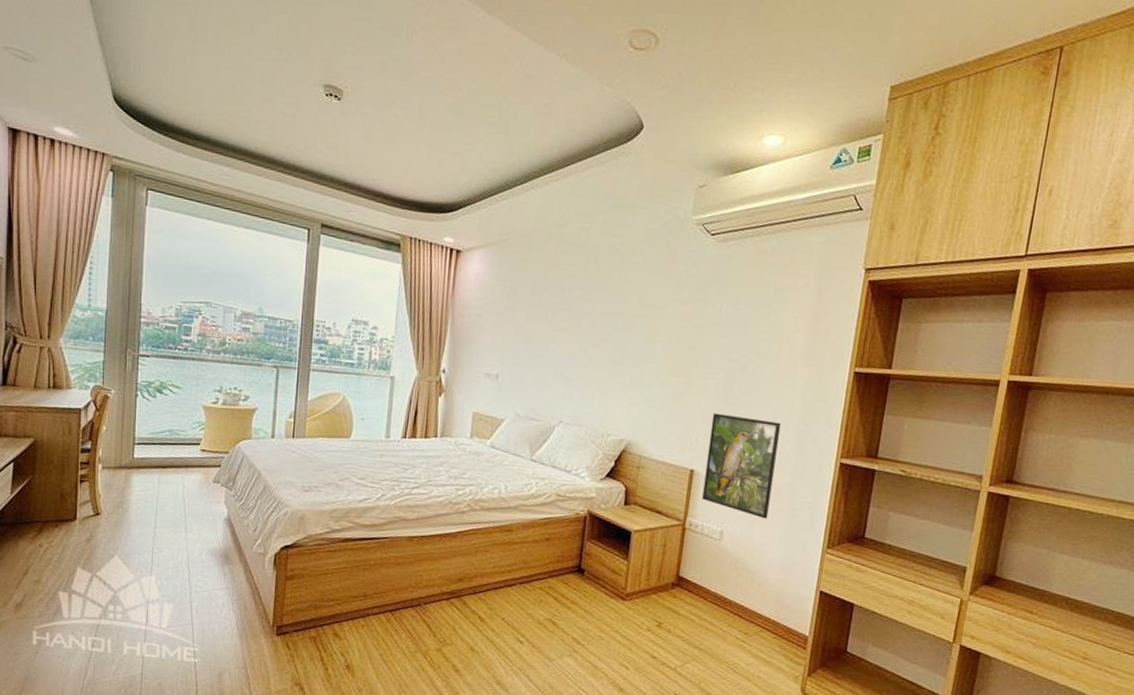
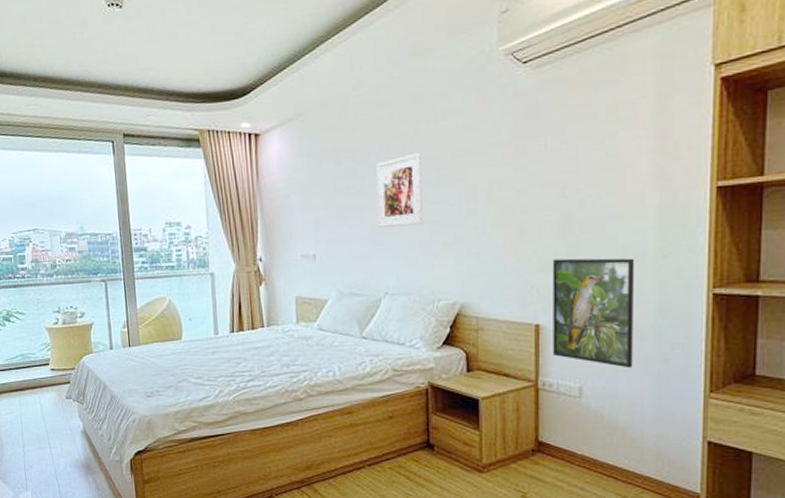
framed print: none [562,296,611,363] -> present [376,152,423,228]

